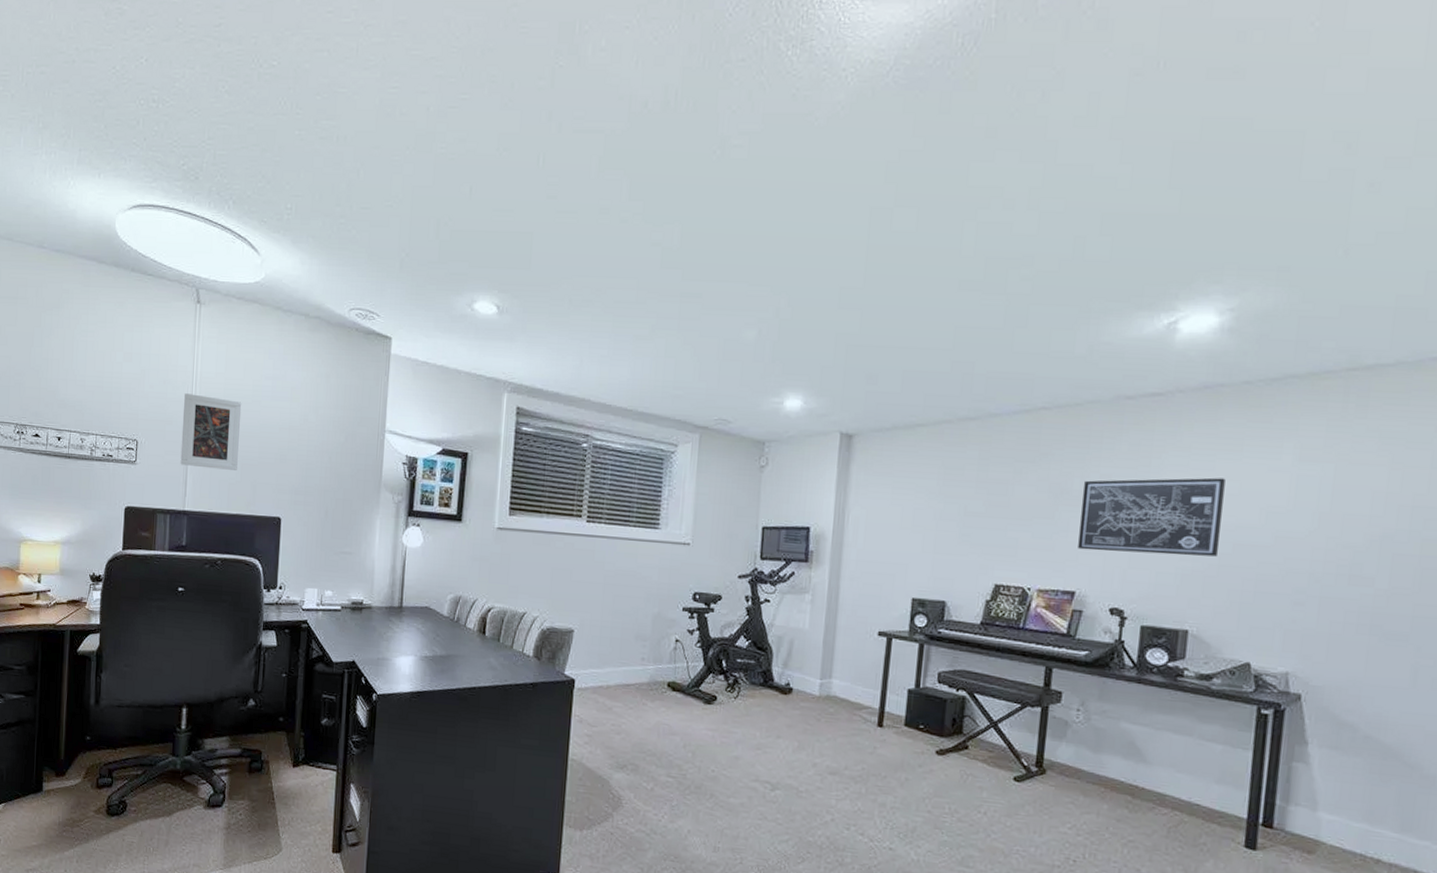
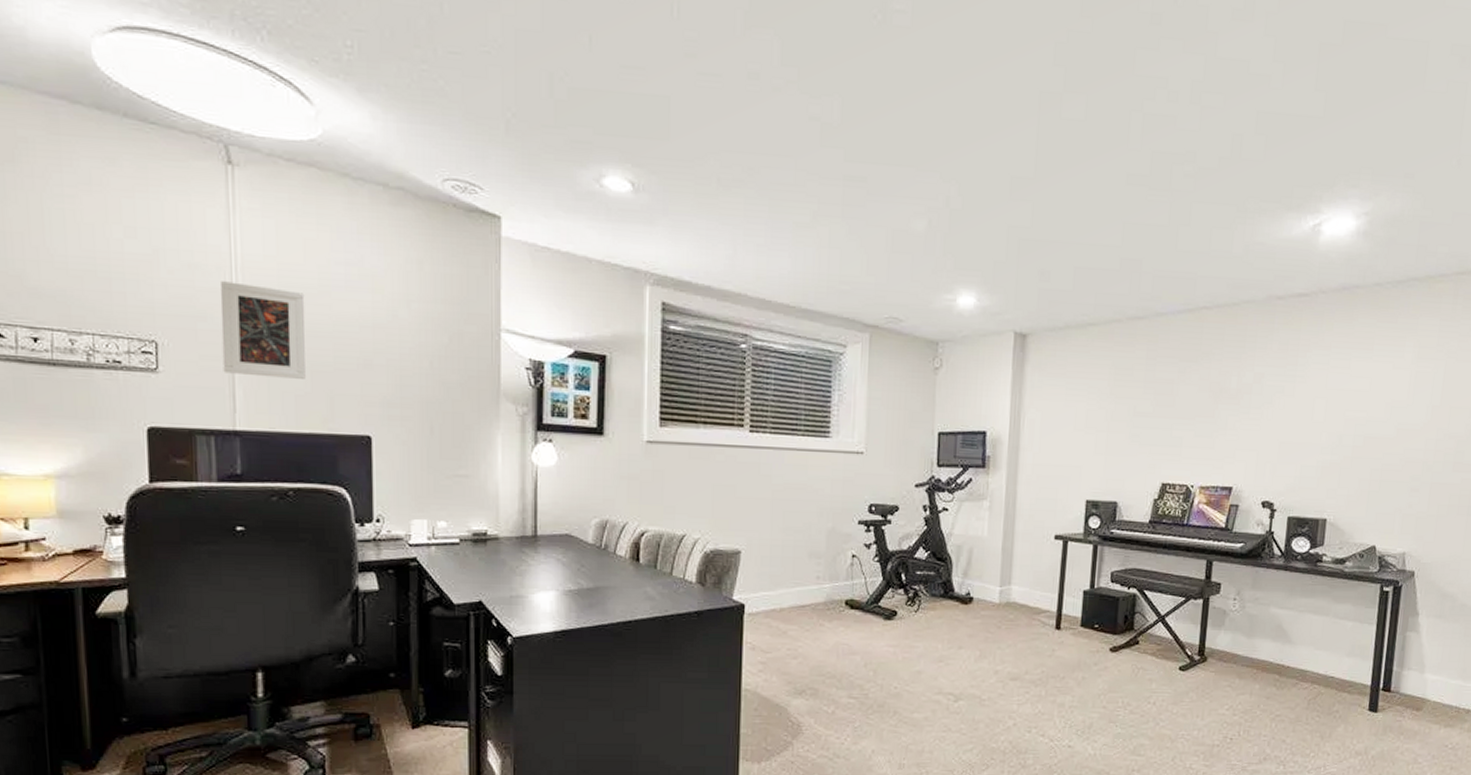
wall art: present [1078,477,1226,557] -> none [1235,375,1359,450]

